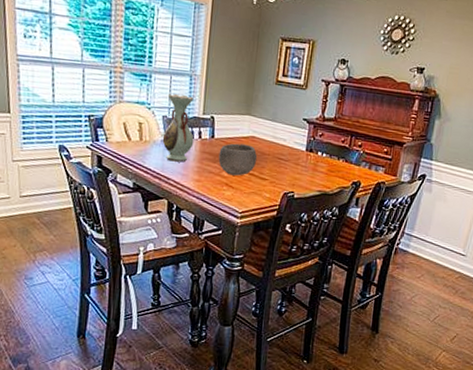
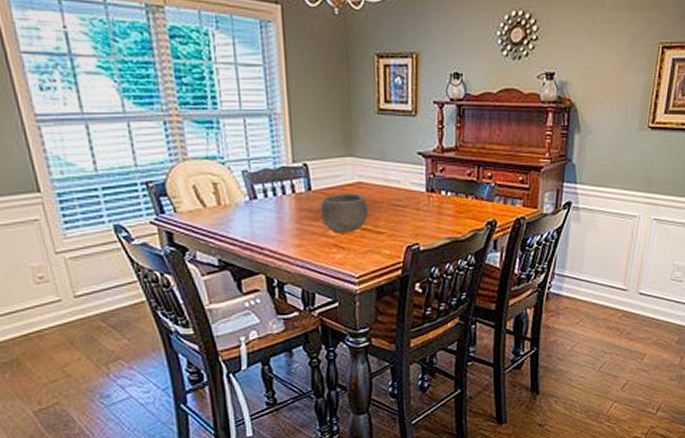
decorative vase: present [162,93,194,163] -> none [244,140,287,226]

